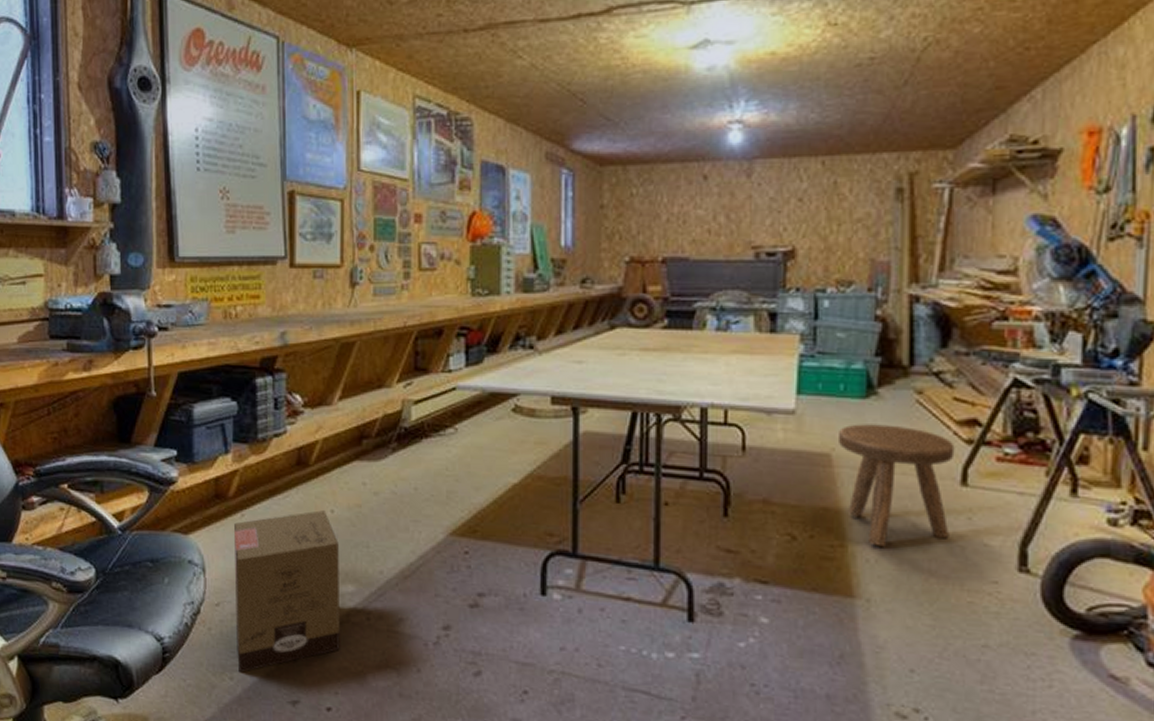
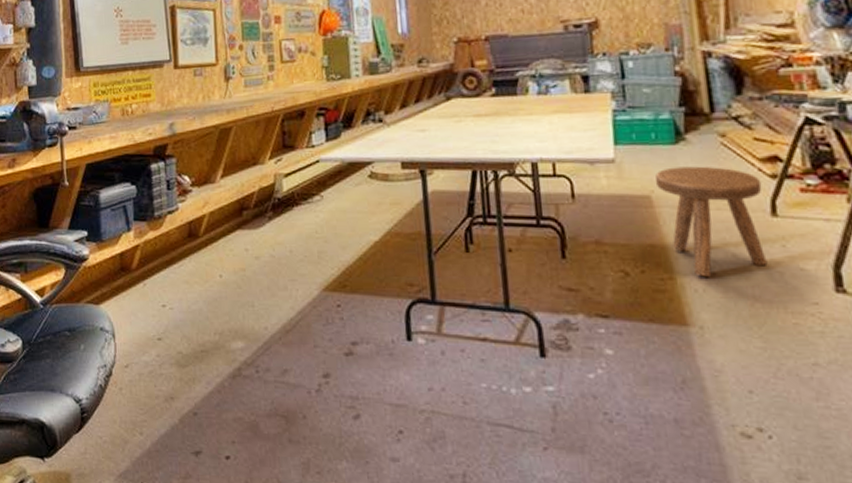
cardboard box: present [234,510,340,673] -> none [138,276,234,427]

